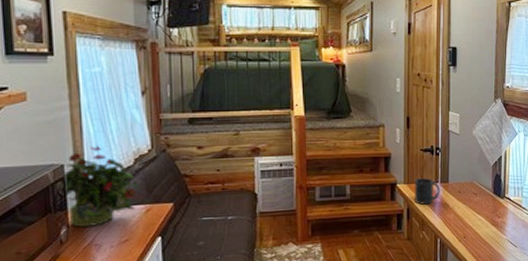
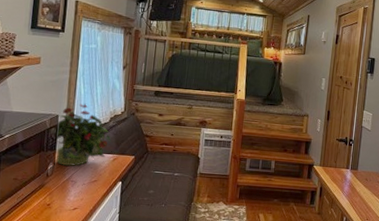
mug: present [415,177,440,205] -> none [327,162,350,186]

